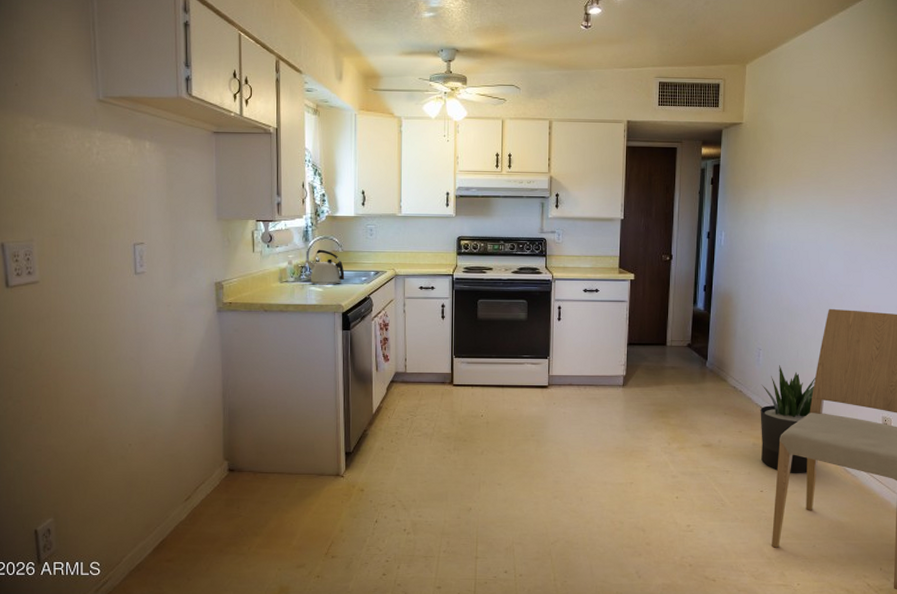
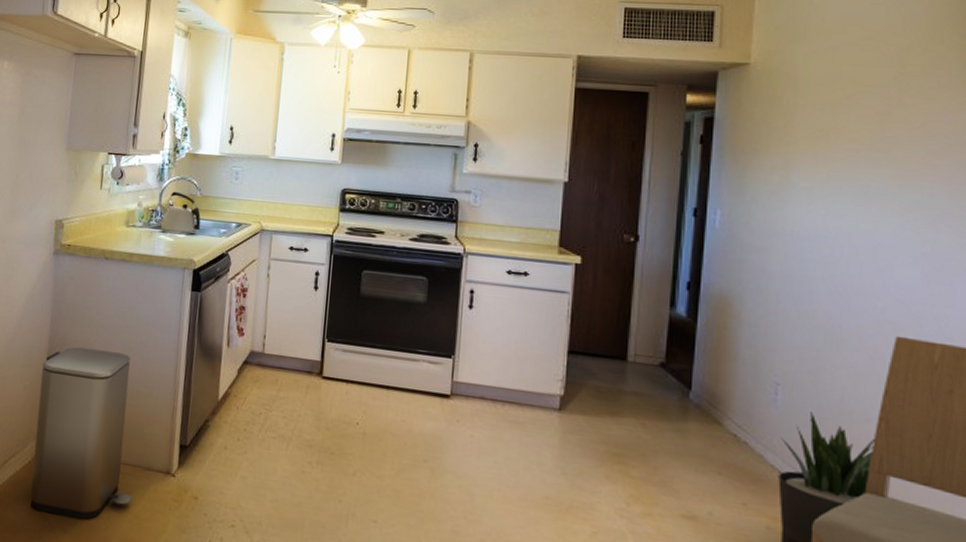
pedal bin: none [219,387,310,523] -> present [30,346,132,520]

